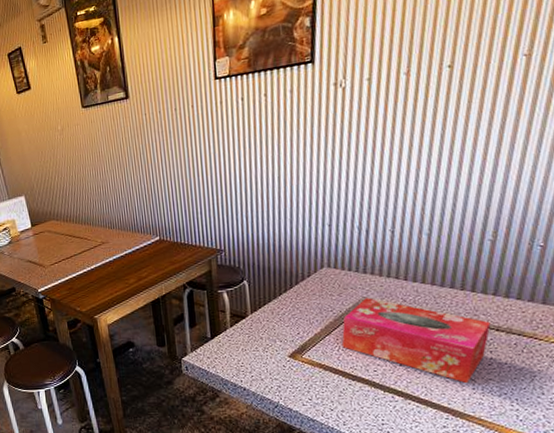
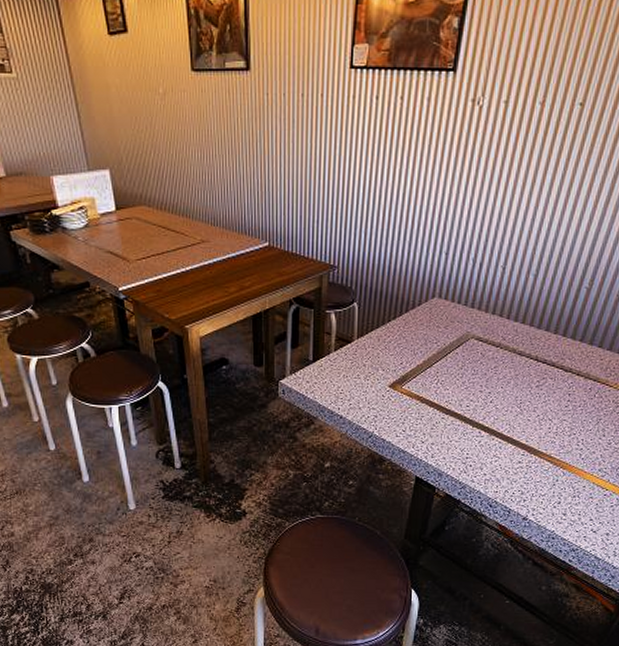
tissue box: present [341,298,491,384] -> none [441,333,574,423]

